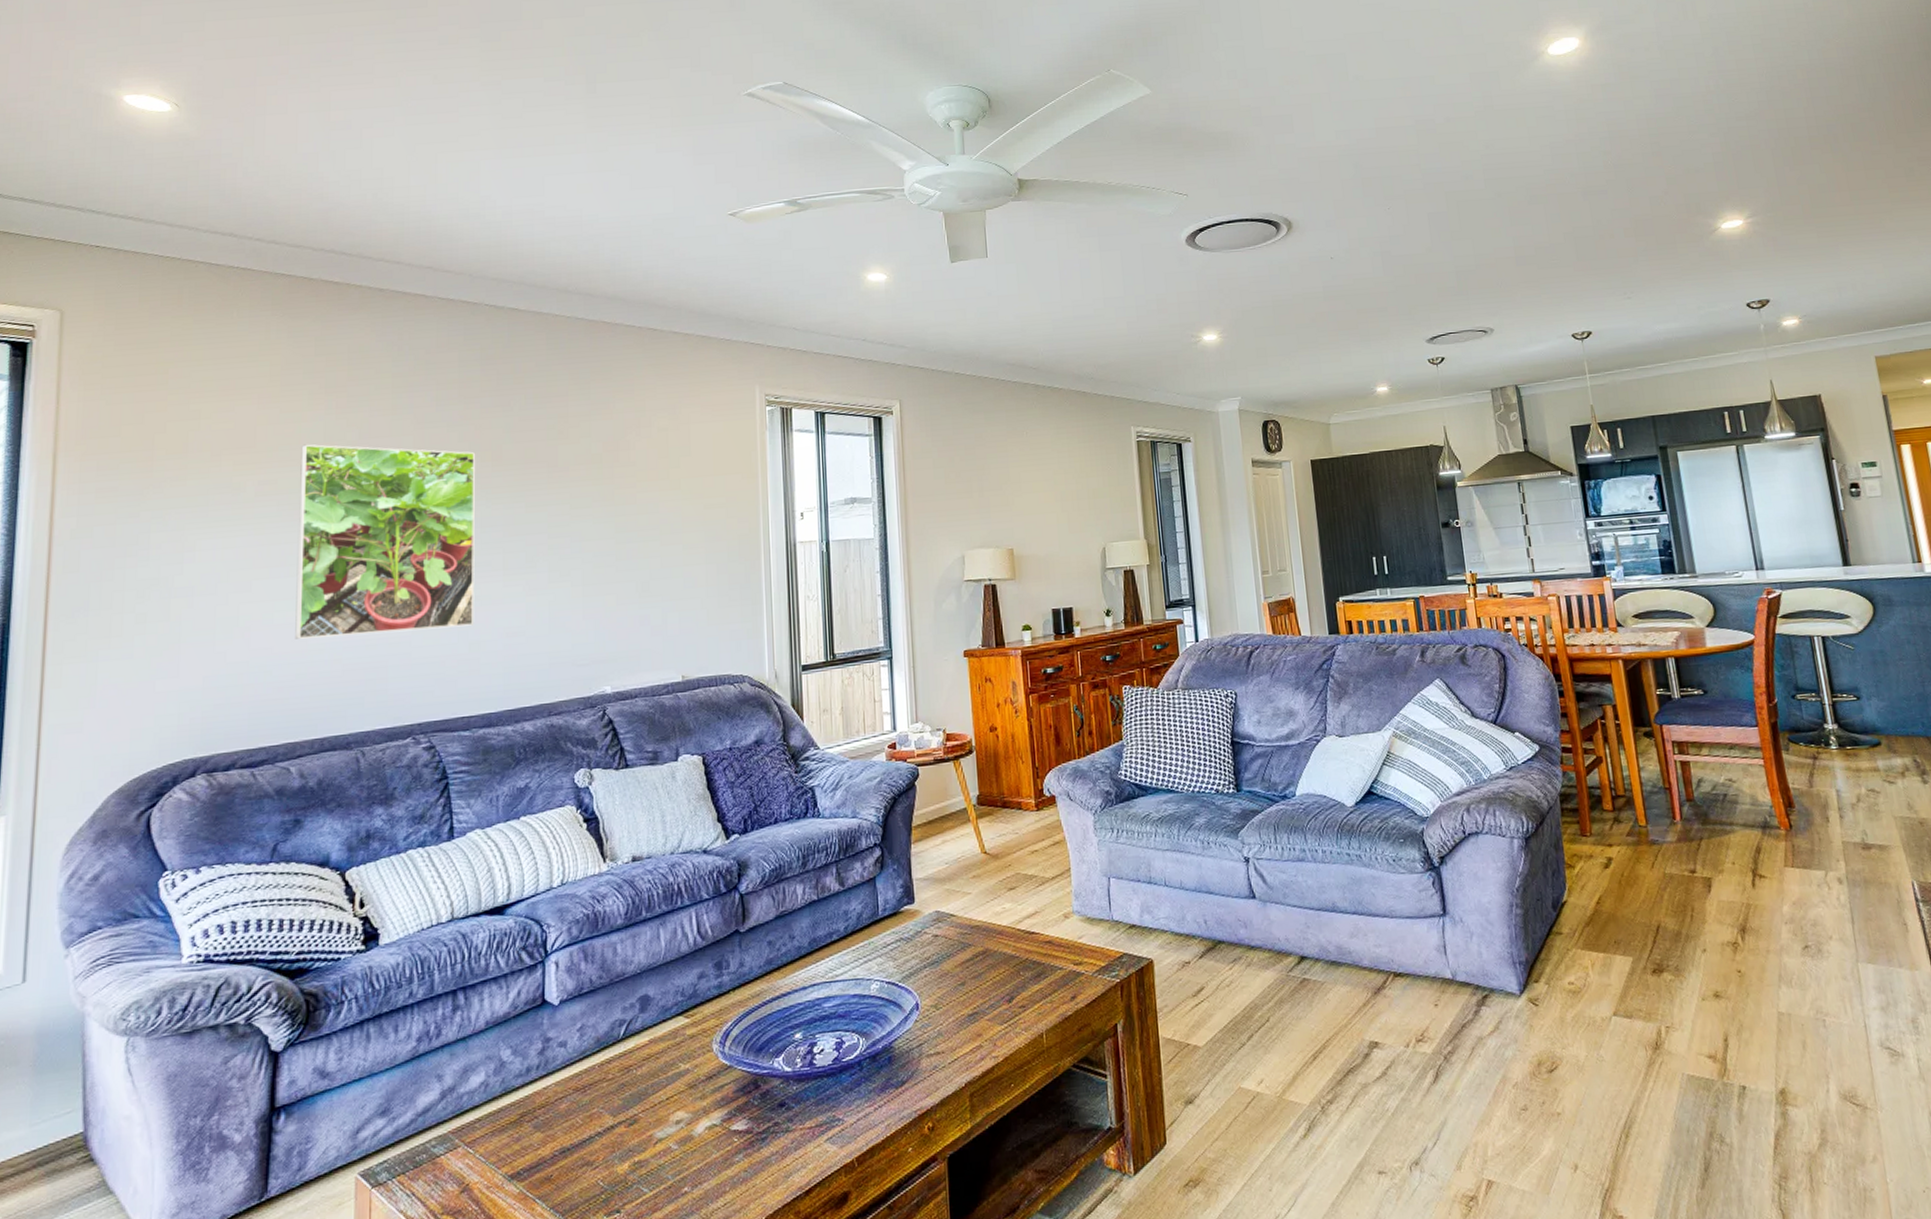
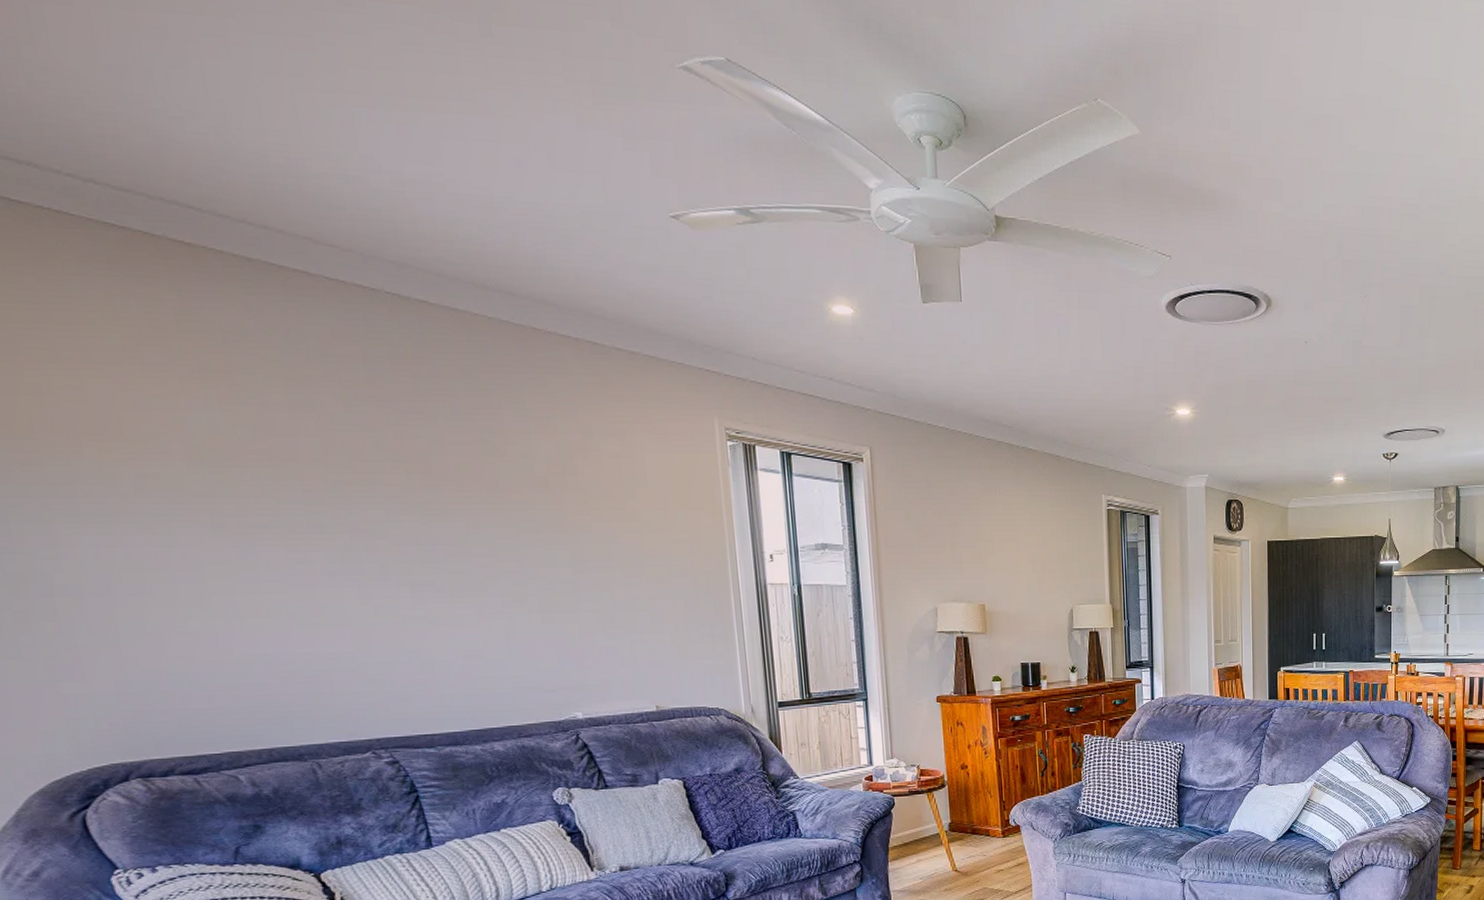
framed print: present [295,444,476,639] -> none [182,436,425,649]

